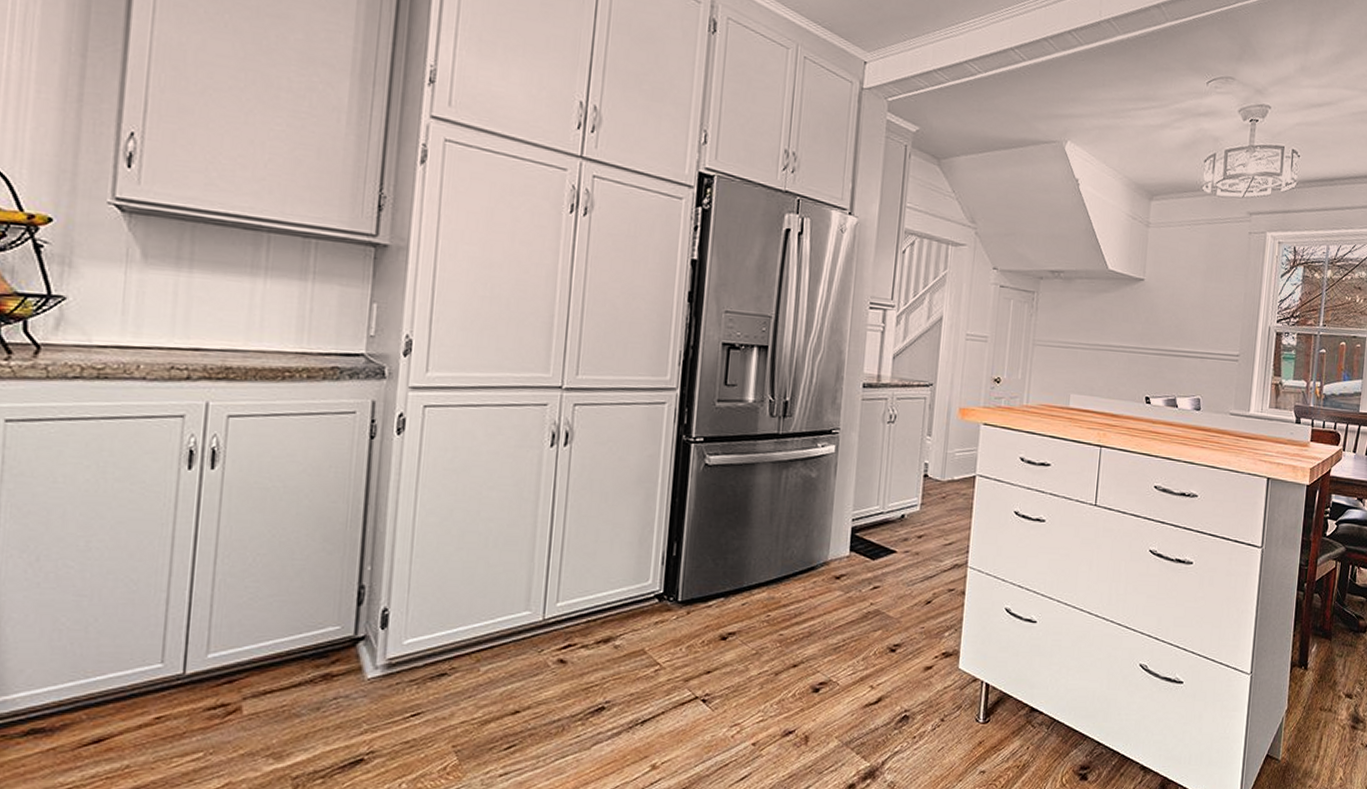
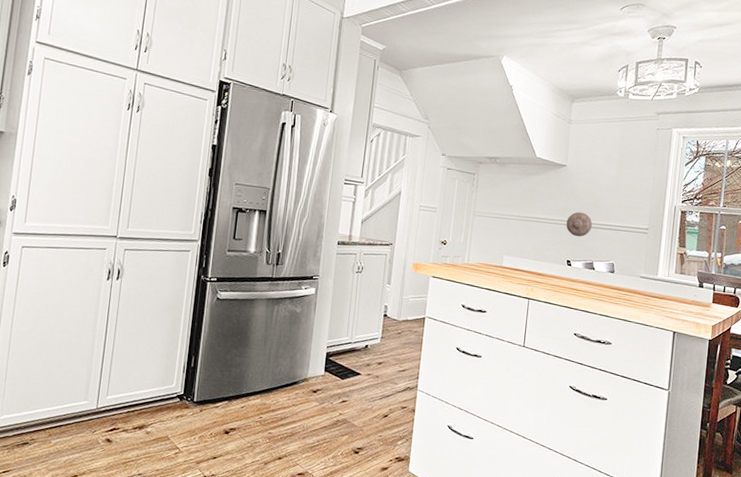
decorative plate: none [1144,337,1175,368] -> present [566,212,593,237]

